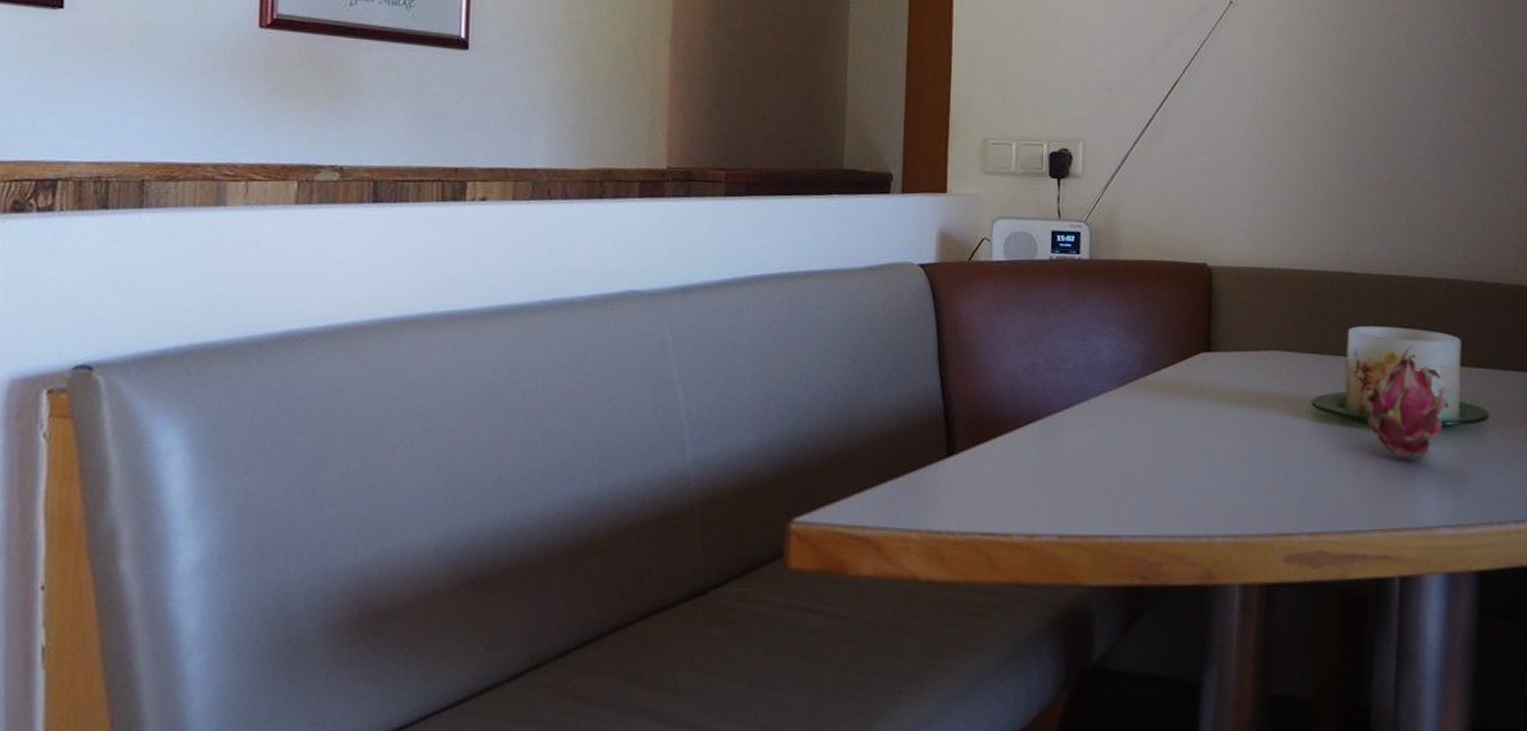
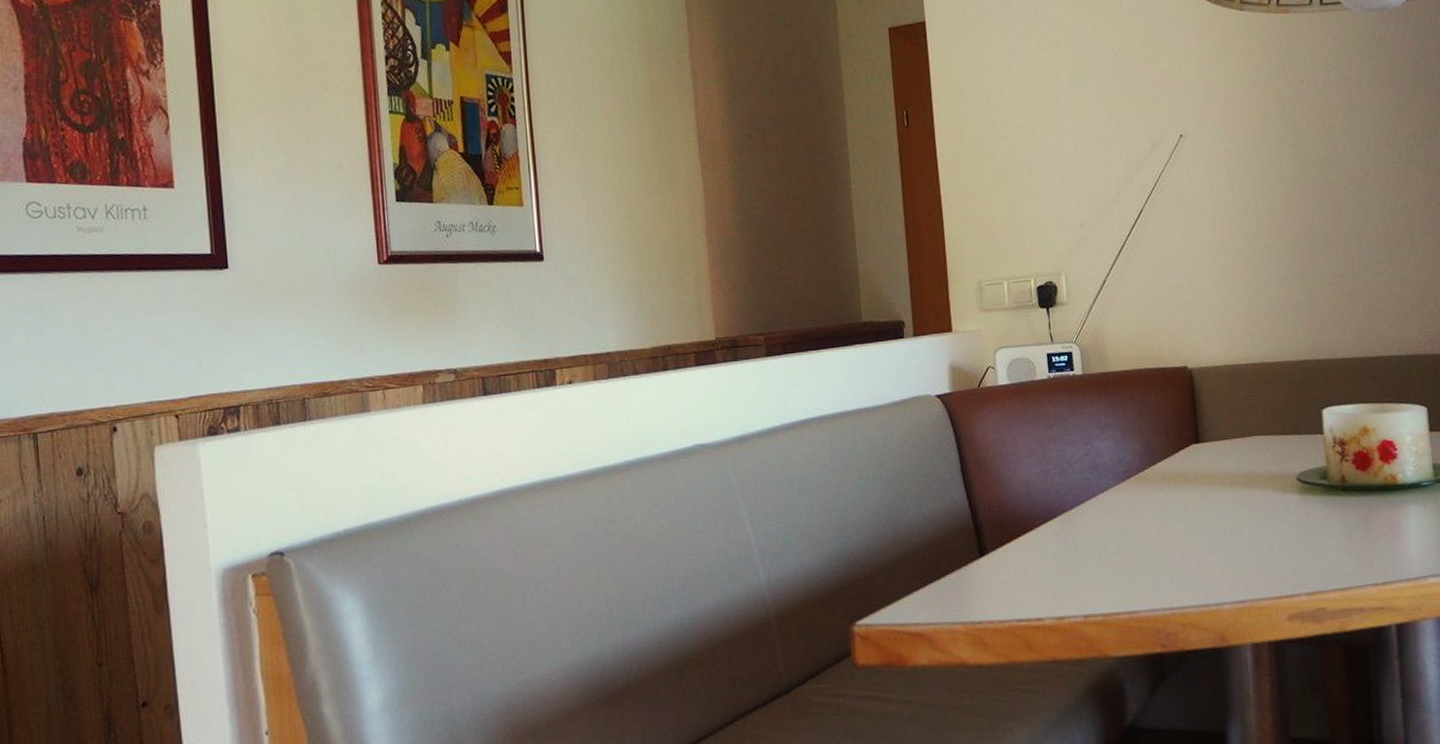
fruit: present [1366,346,1448,461] -> none [1346,419,1422,521]

